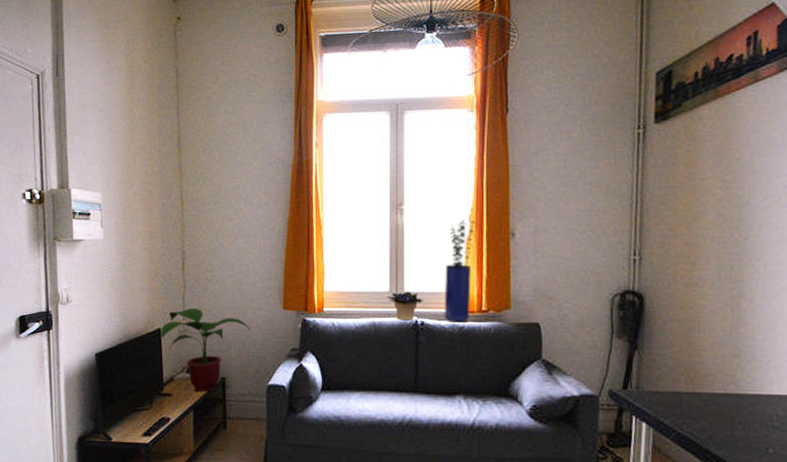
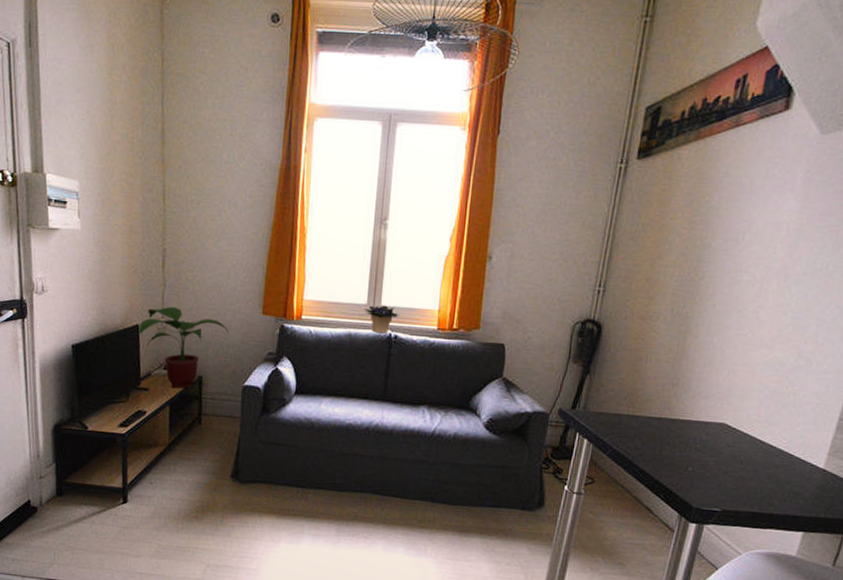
vase: present [444,215,476,322] -> none [417,236,457,339]

